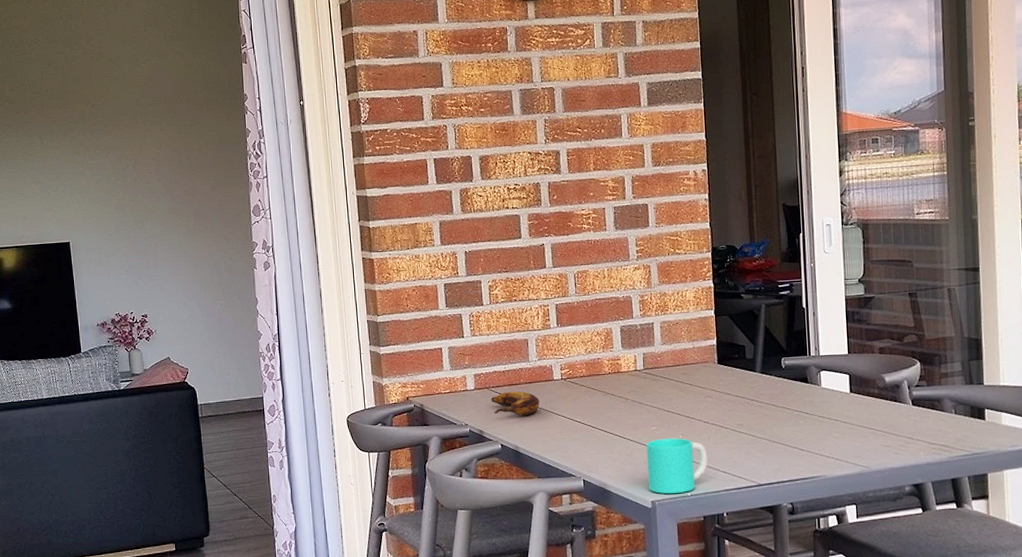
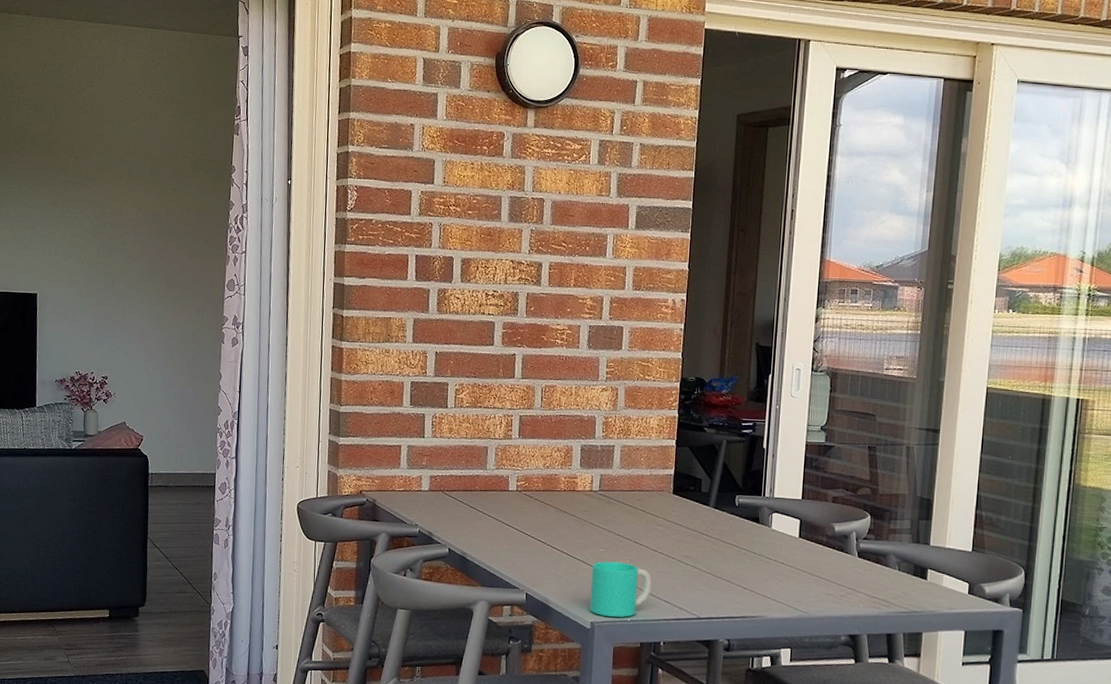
banana: present [491,391,540,416] -> none [444,496,492,523]

